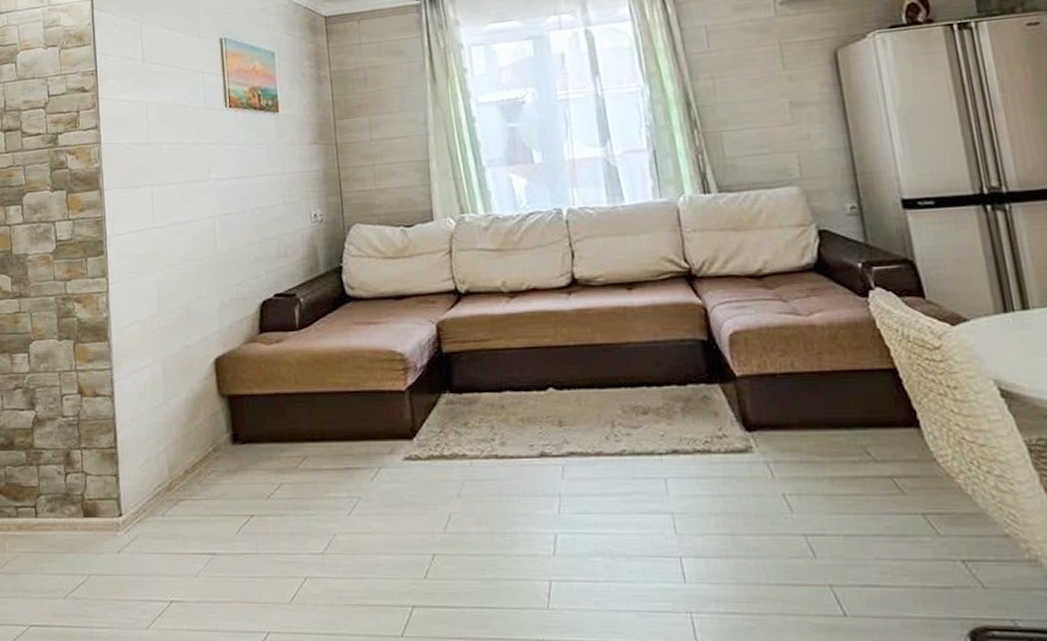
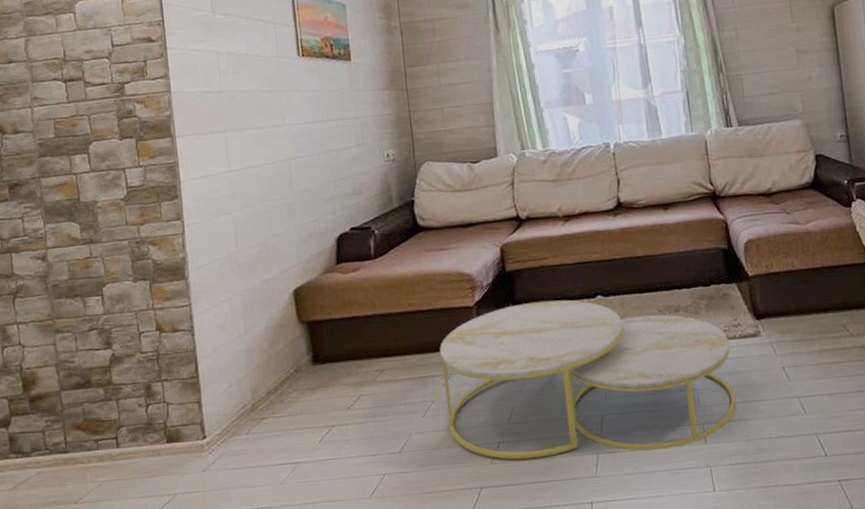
coffee table: none [368,389,723,584] -> present [440,300,737,460]

